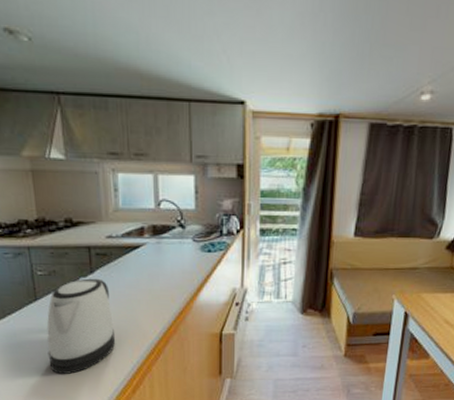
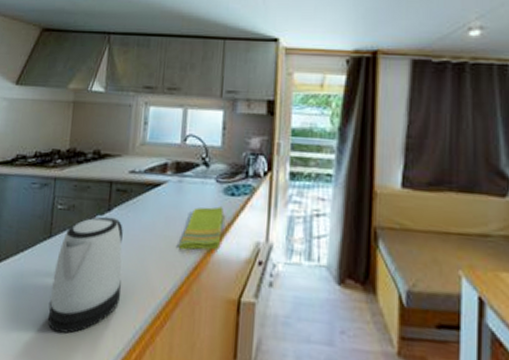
dish towel: none [163,262,202,300] -> present [178,206,224,250]

